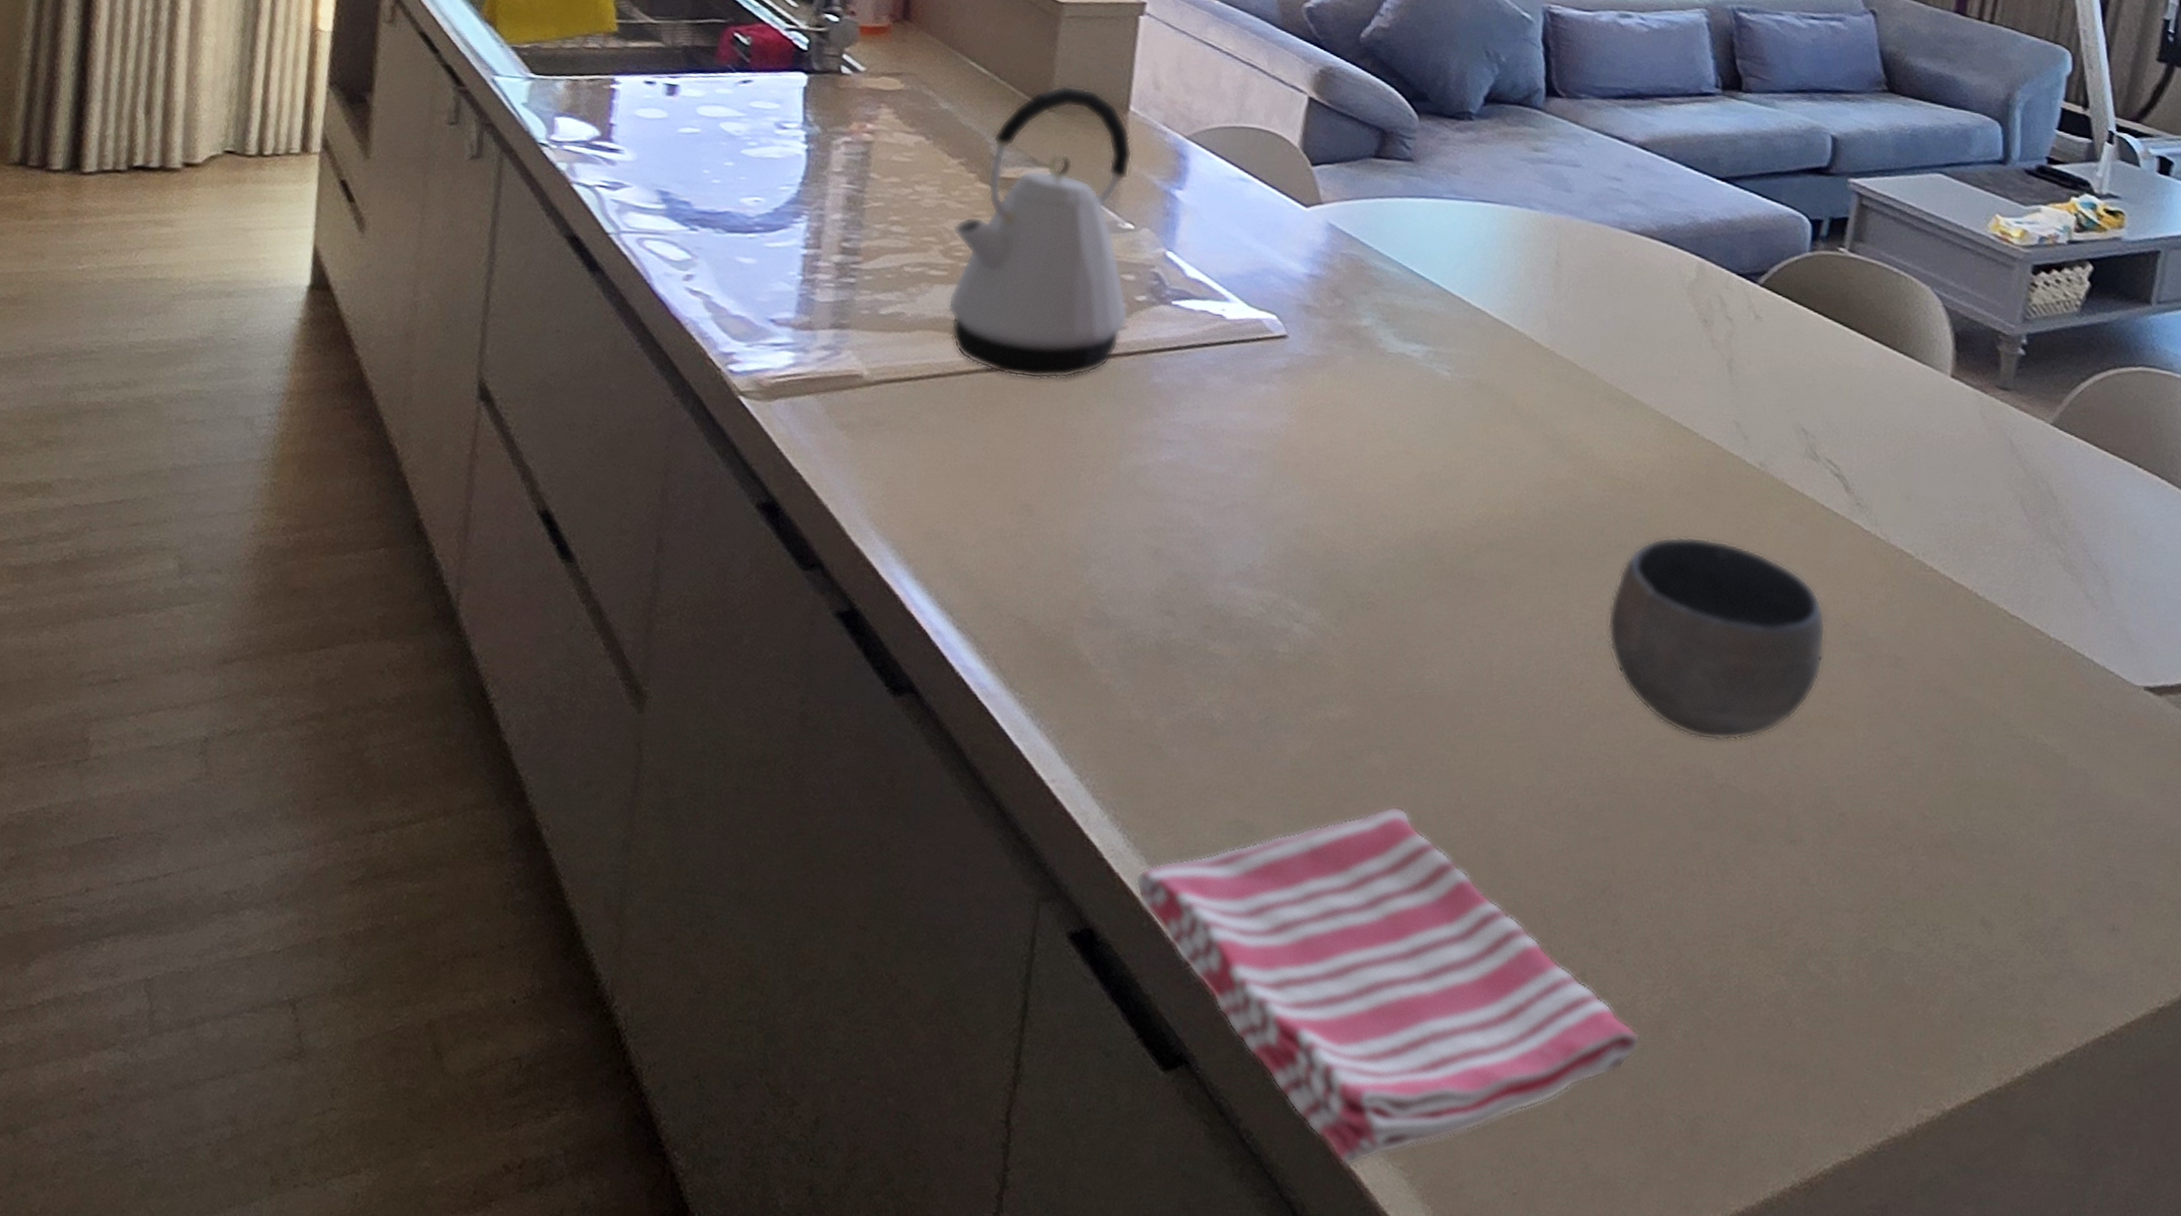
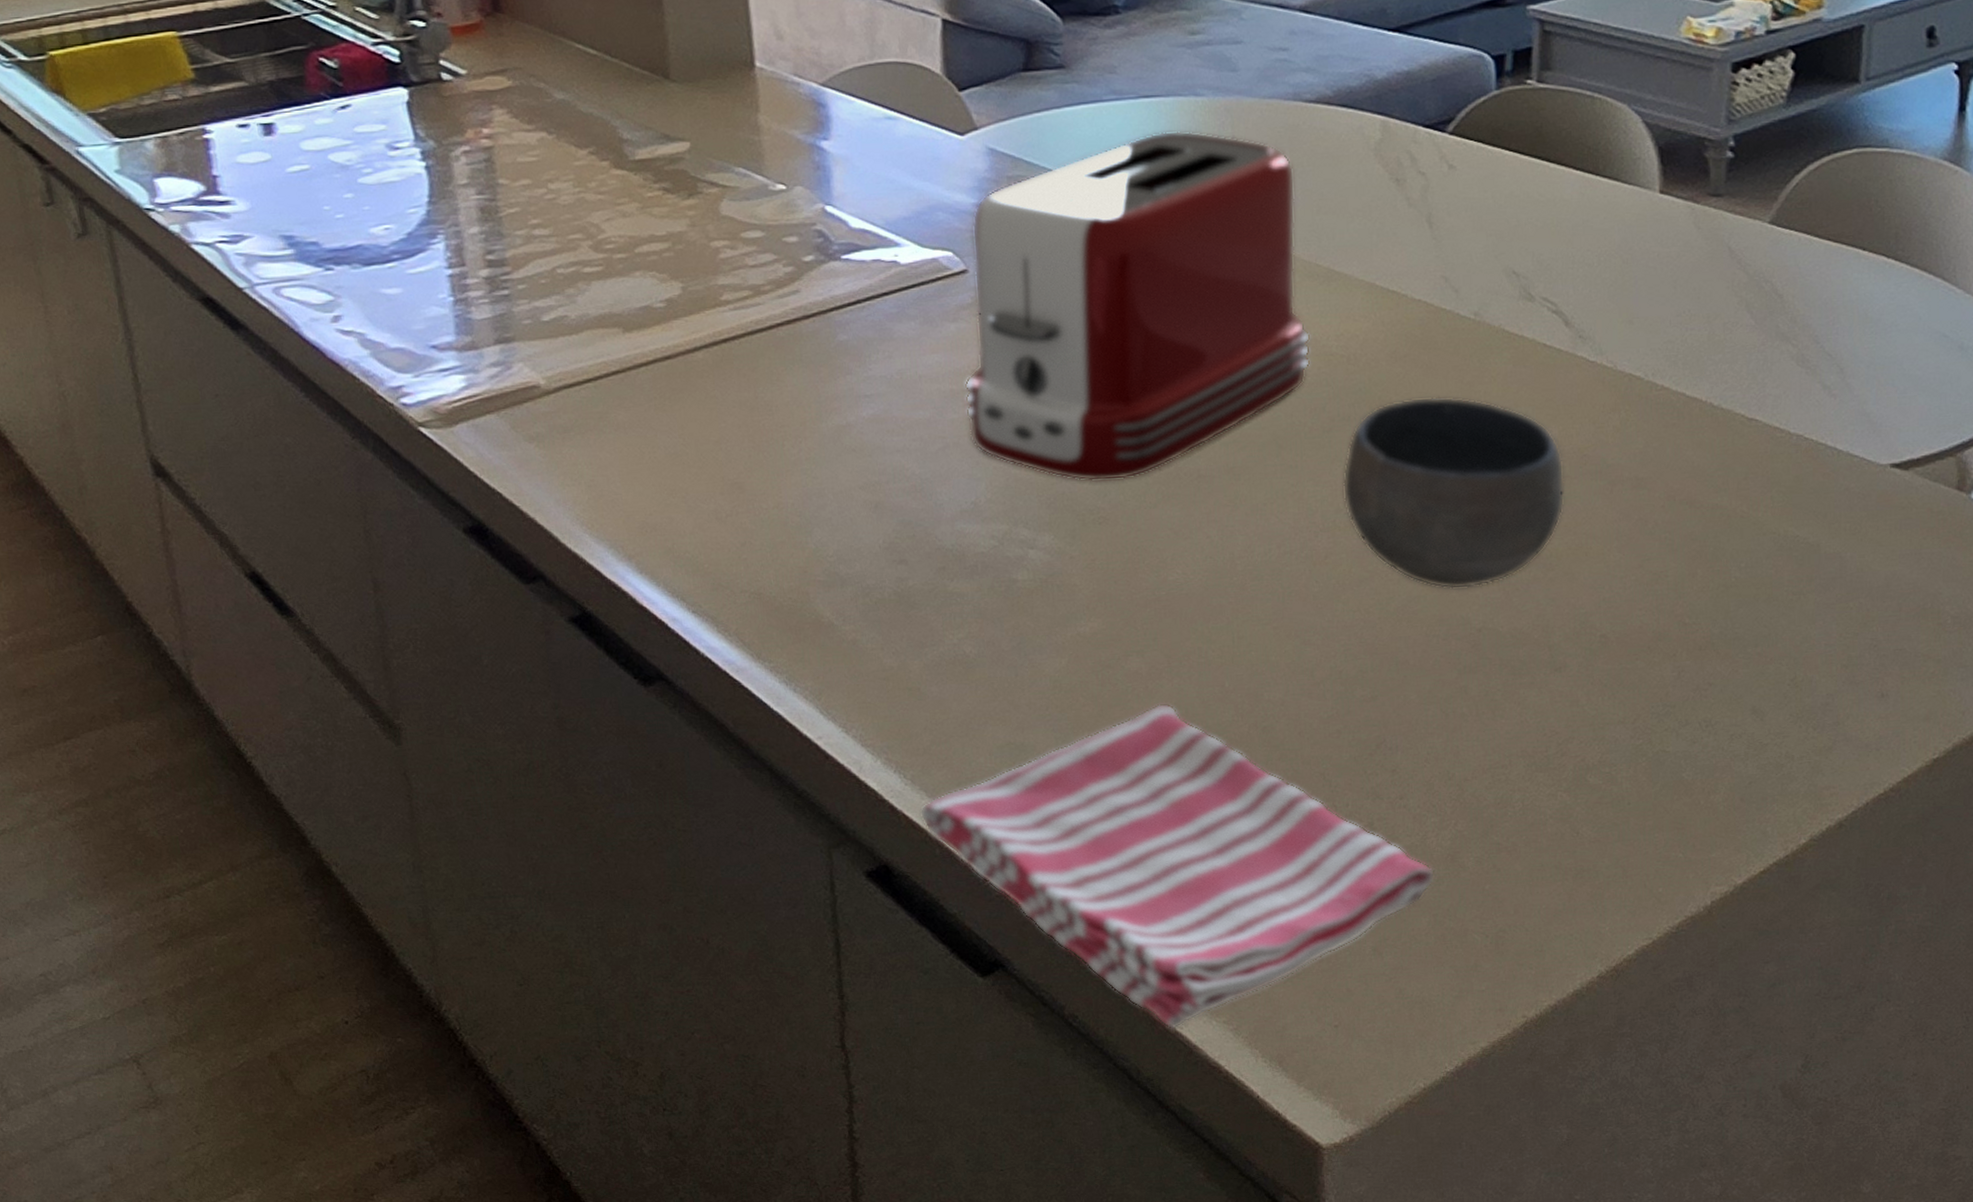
kettle: present [947,85,1133,380] -> none [598,51,801,360]
toaster: none [1259,236,1610,569] -> present [964,130,1311,482]

